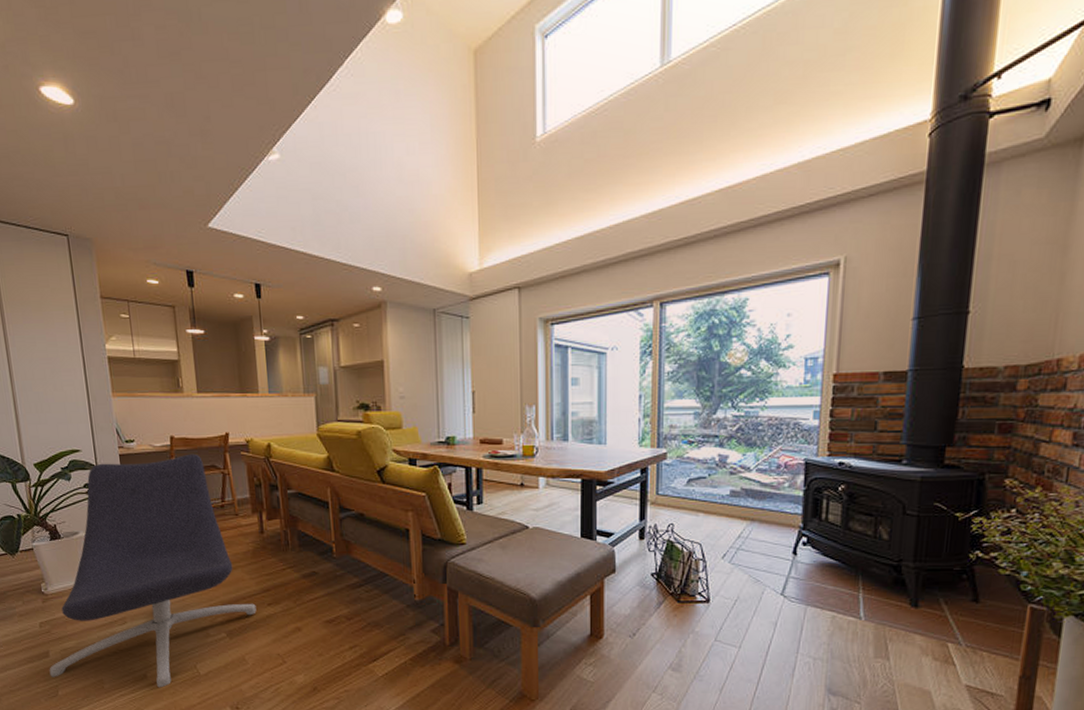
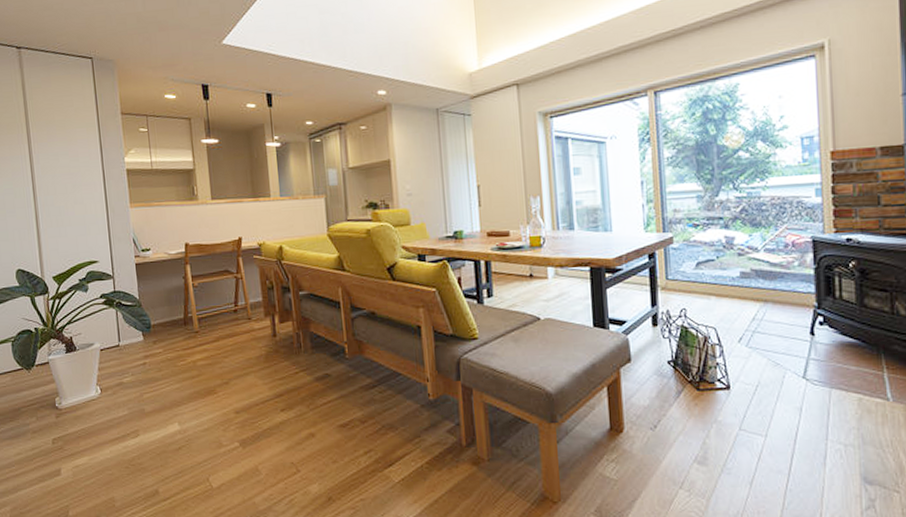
lounge chair: present [49,453,257,688] -> none [60,259,270,504]

